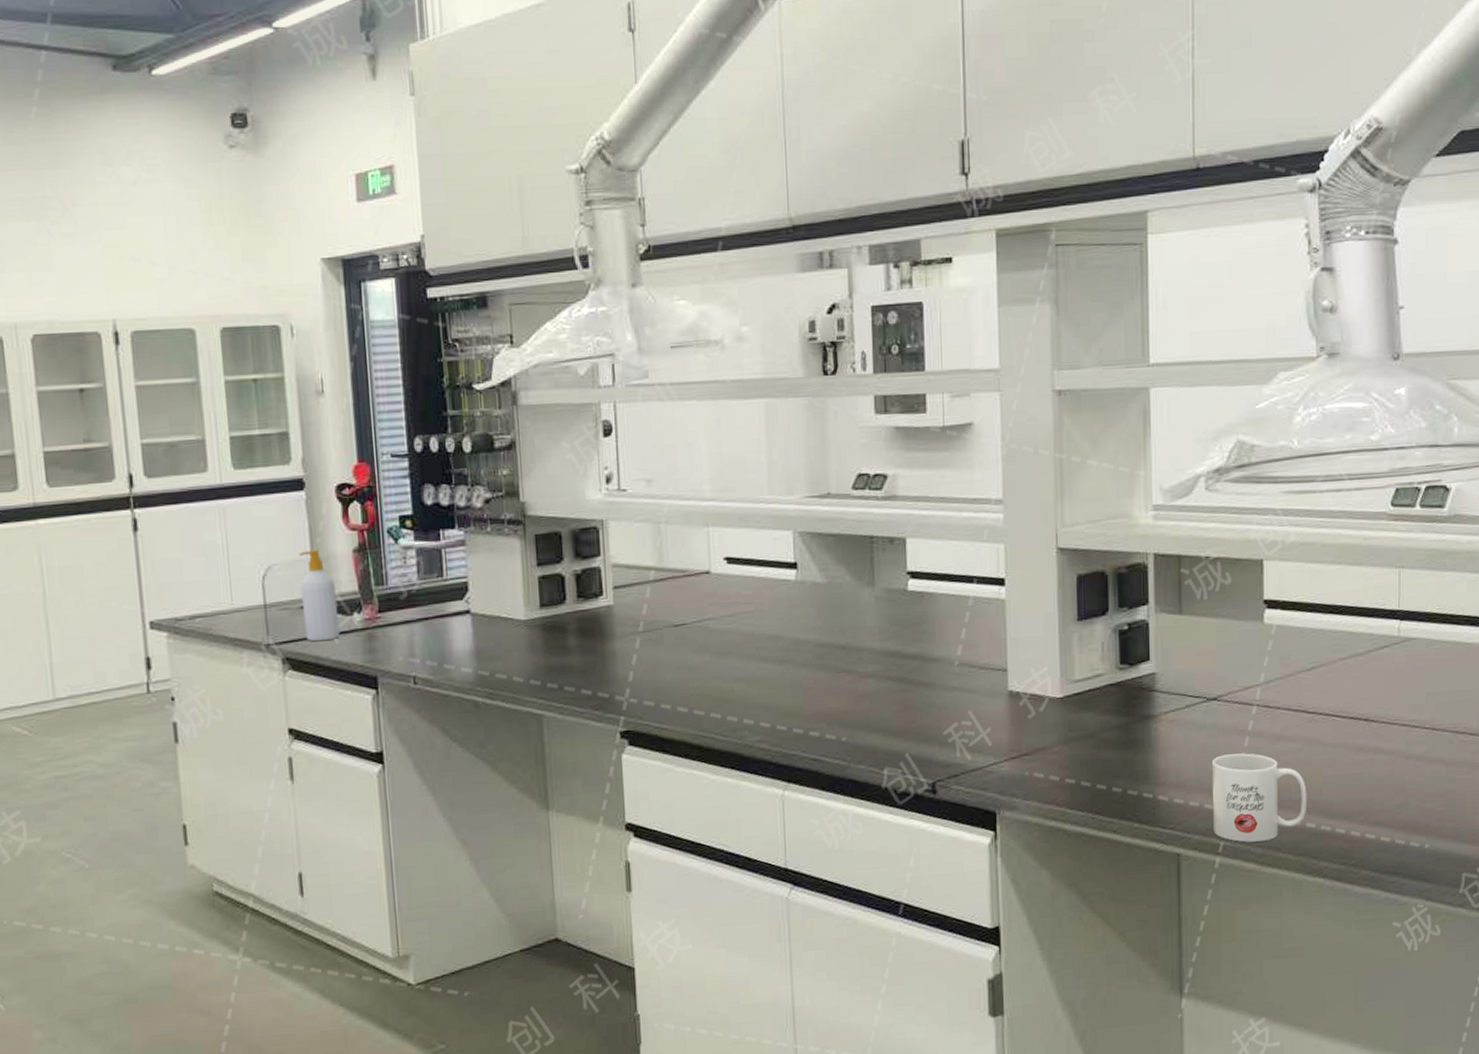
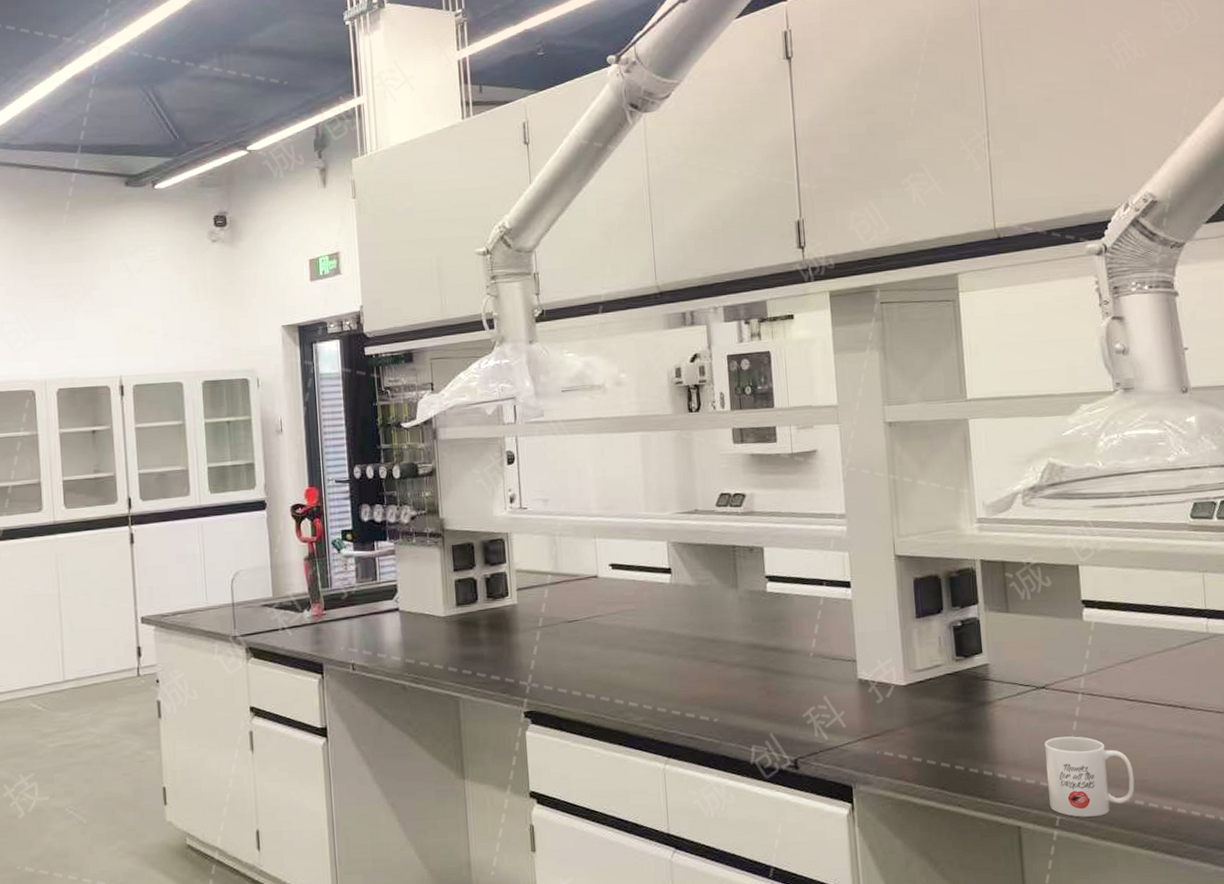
soap bottle: present [299,549,340,642] -> none [261,558,293,634]

